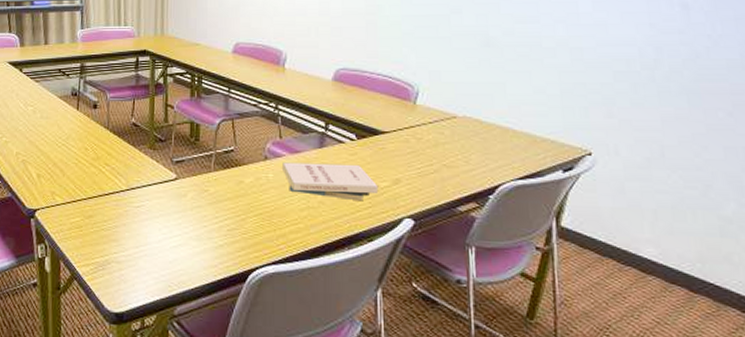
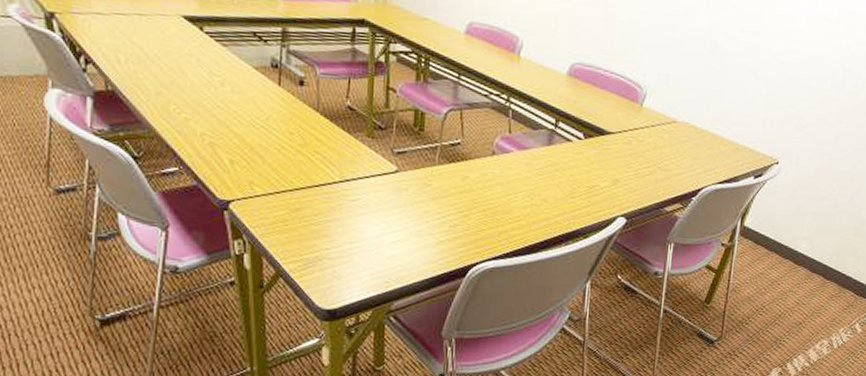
books: present [281,162,379,202] -> none [508,158,599,200]

